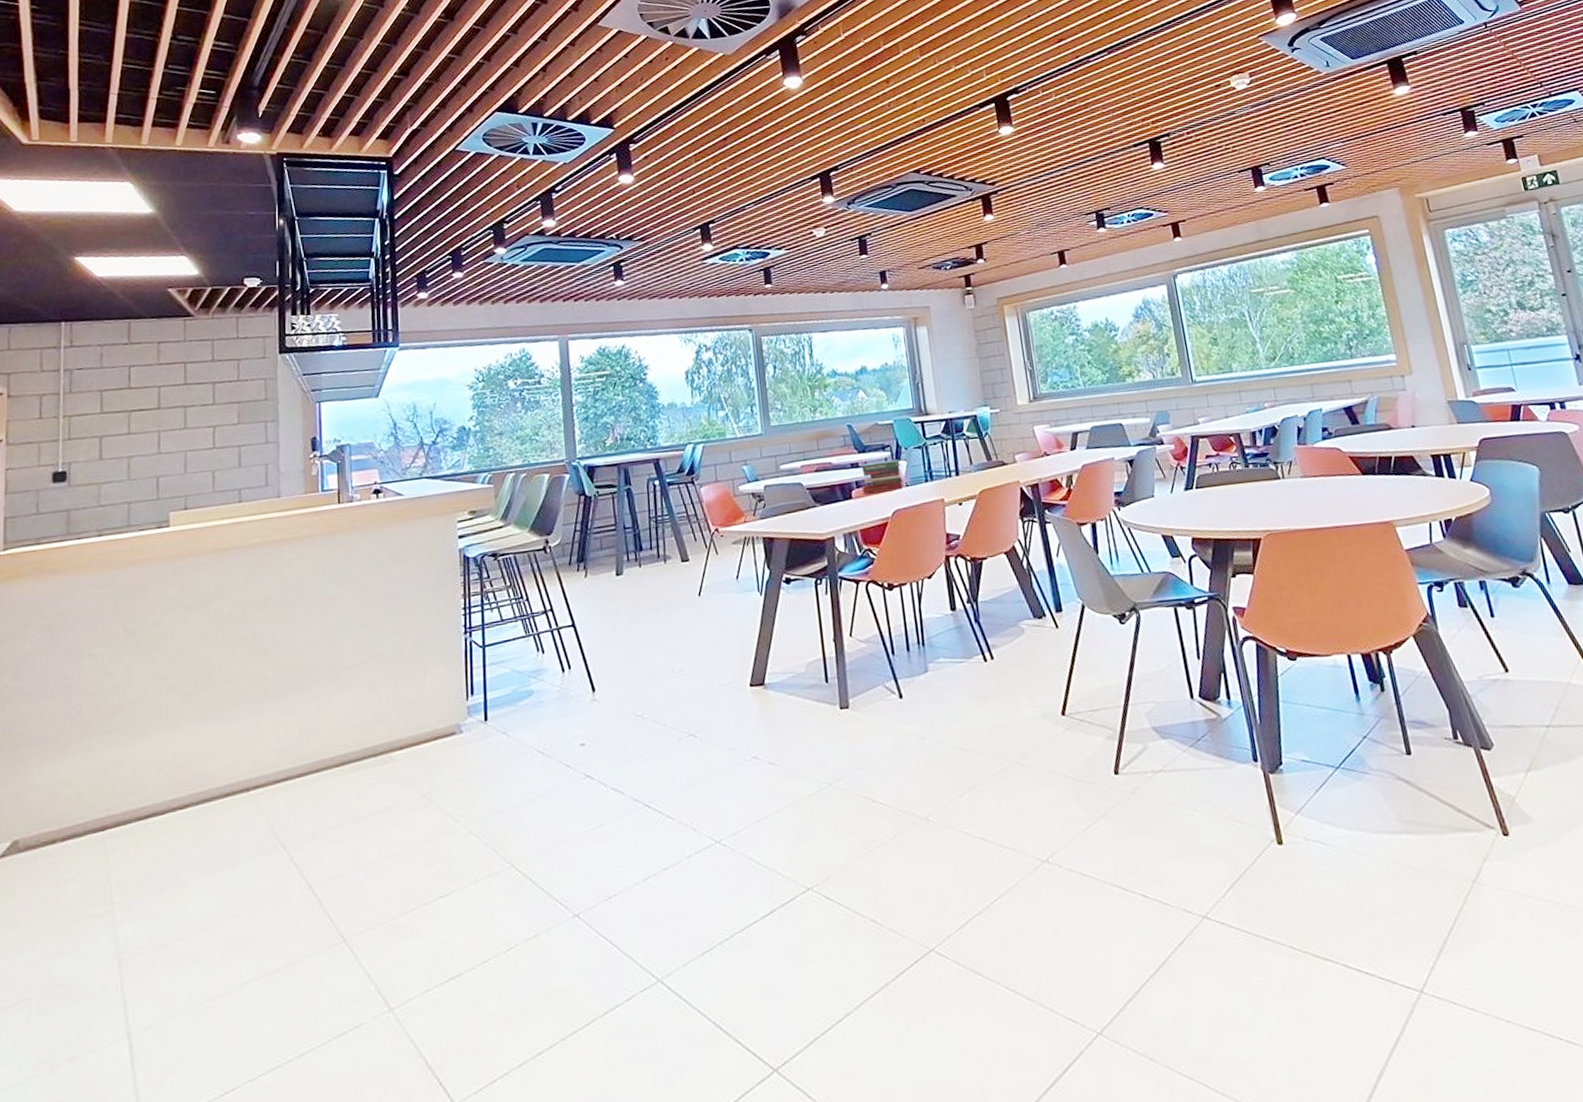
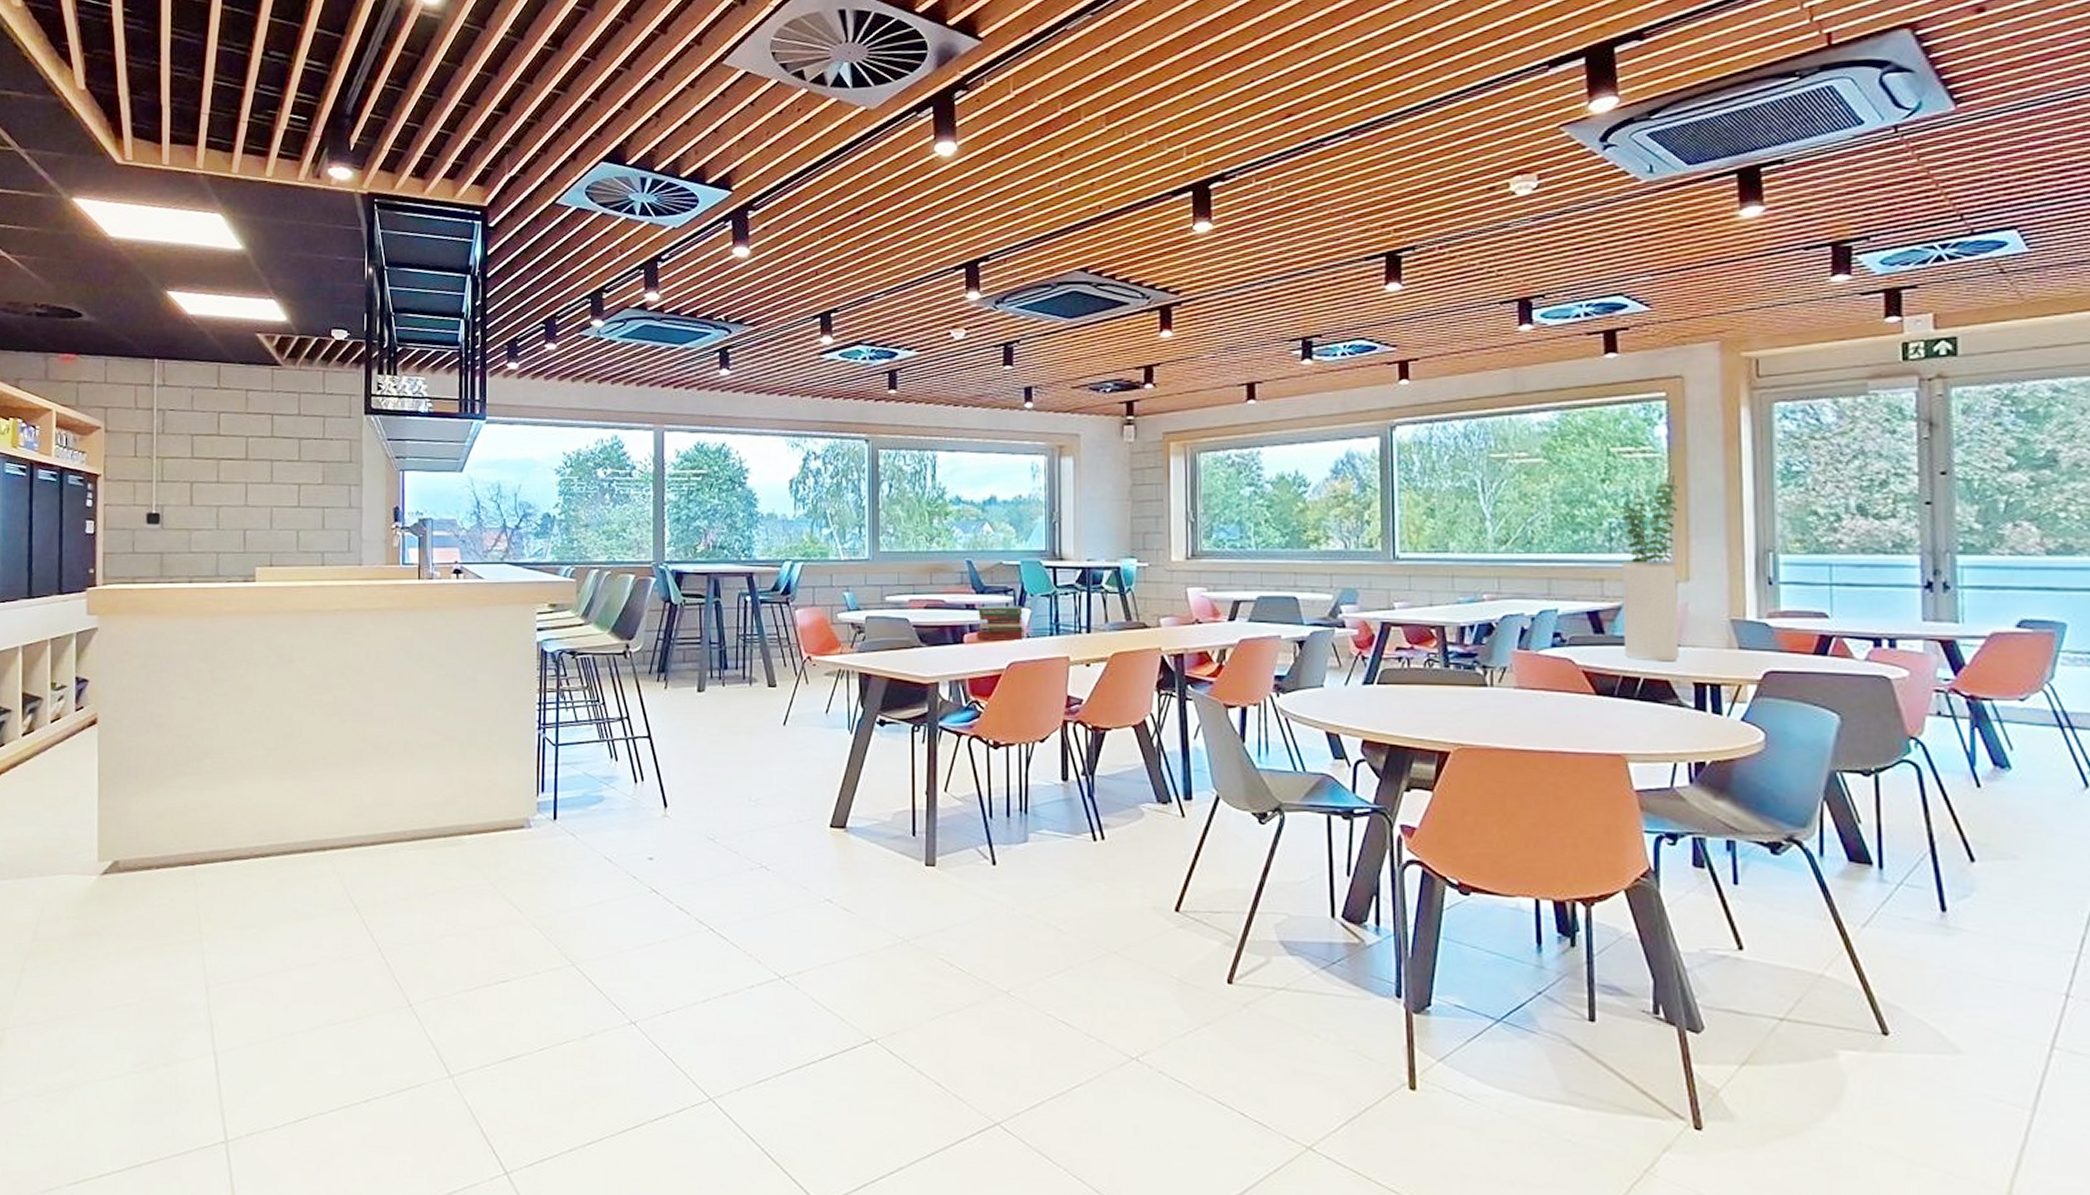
vase: none [1354,292,1417,443] -> present [1621,475,1679,662]

